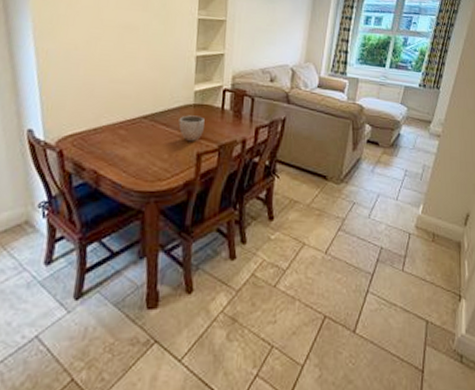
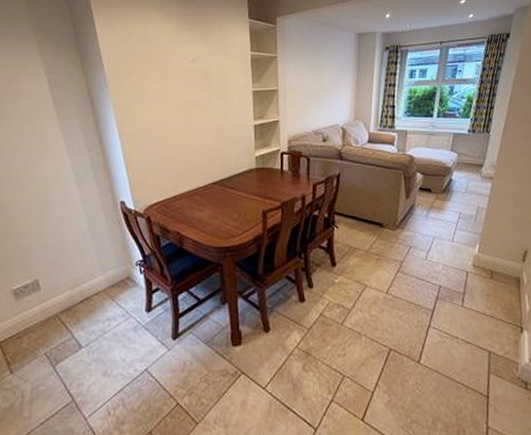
decorative bowl: present [178,115,205,142] -> none [244,178,267,202]

